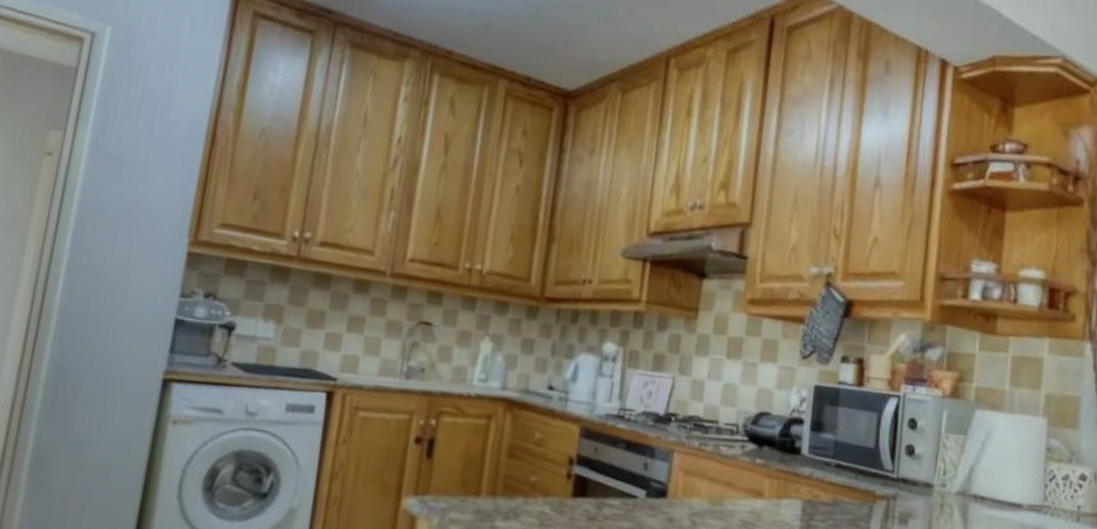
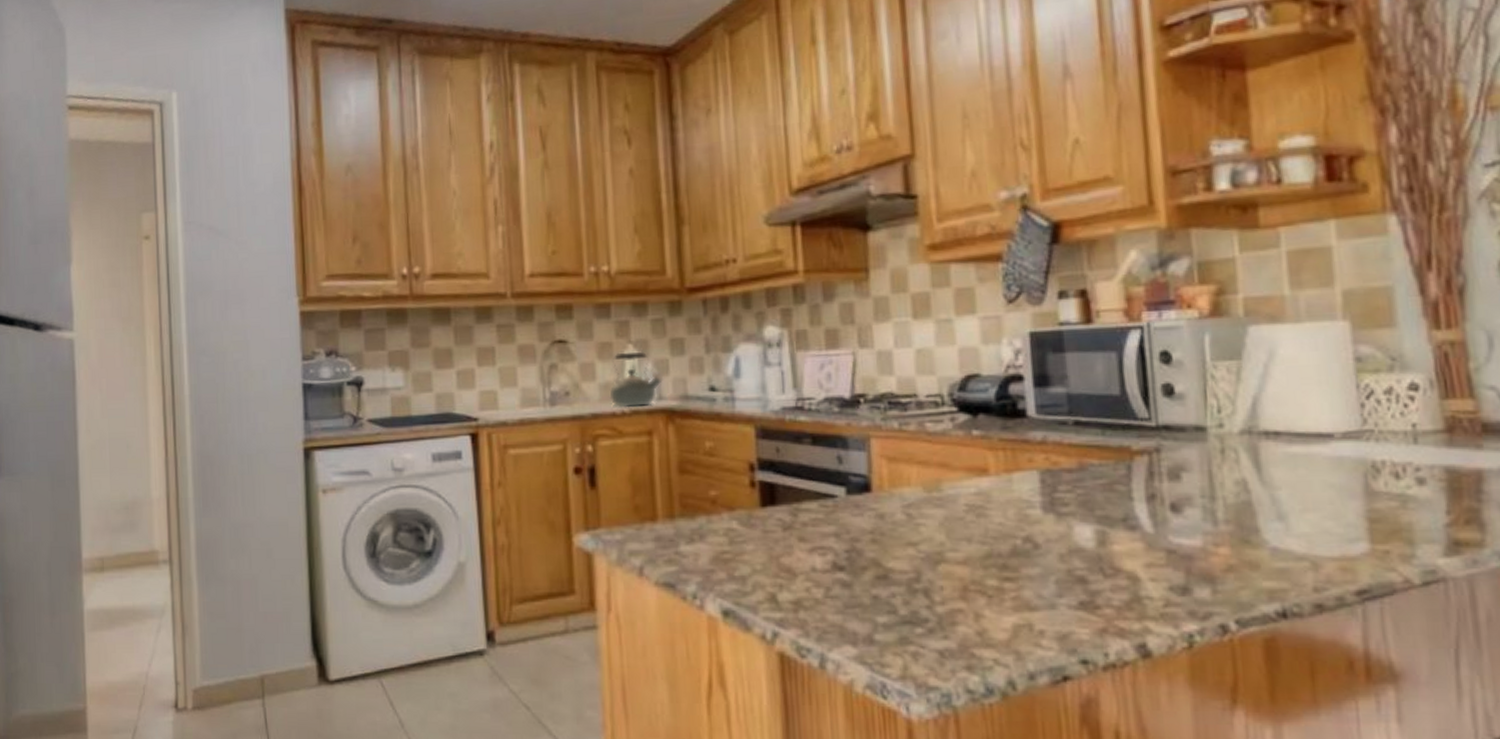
kettle: none [460,343,511,393] -> present [609,351,664,408]

